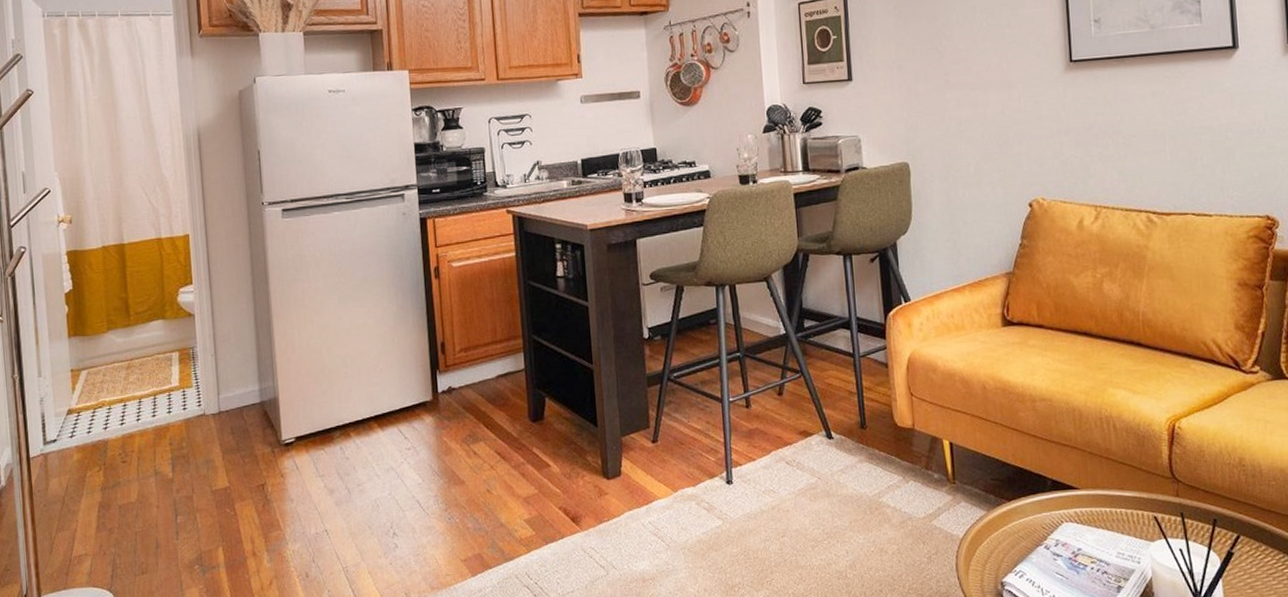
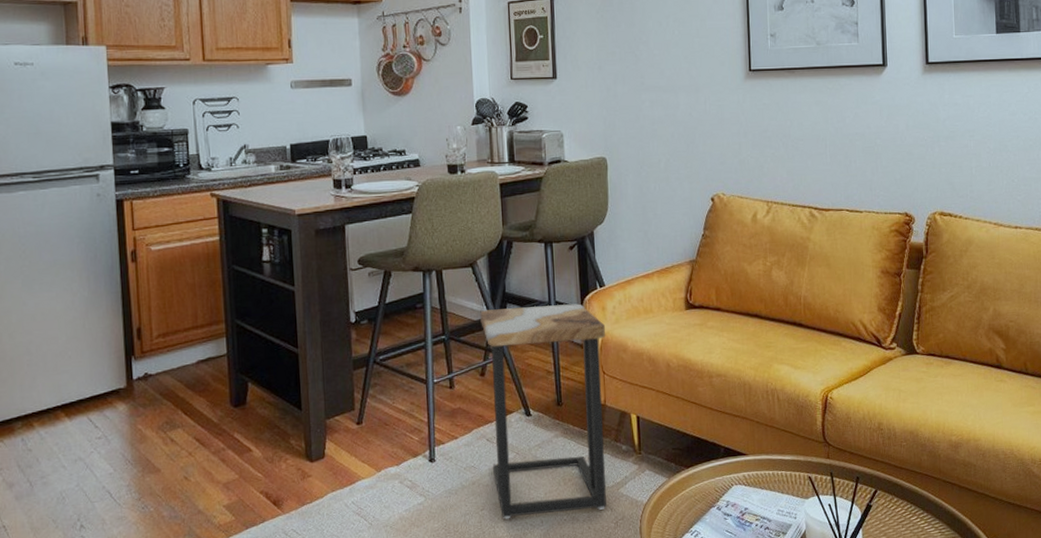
side table: none [776,320,918,548] -> present [480,303,606,519]

